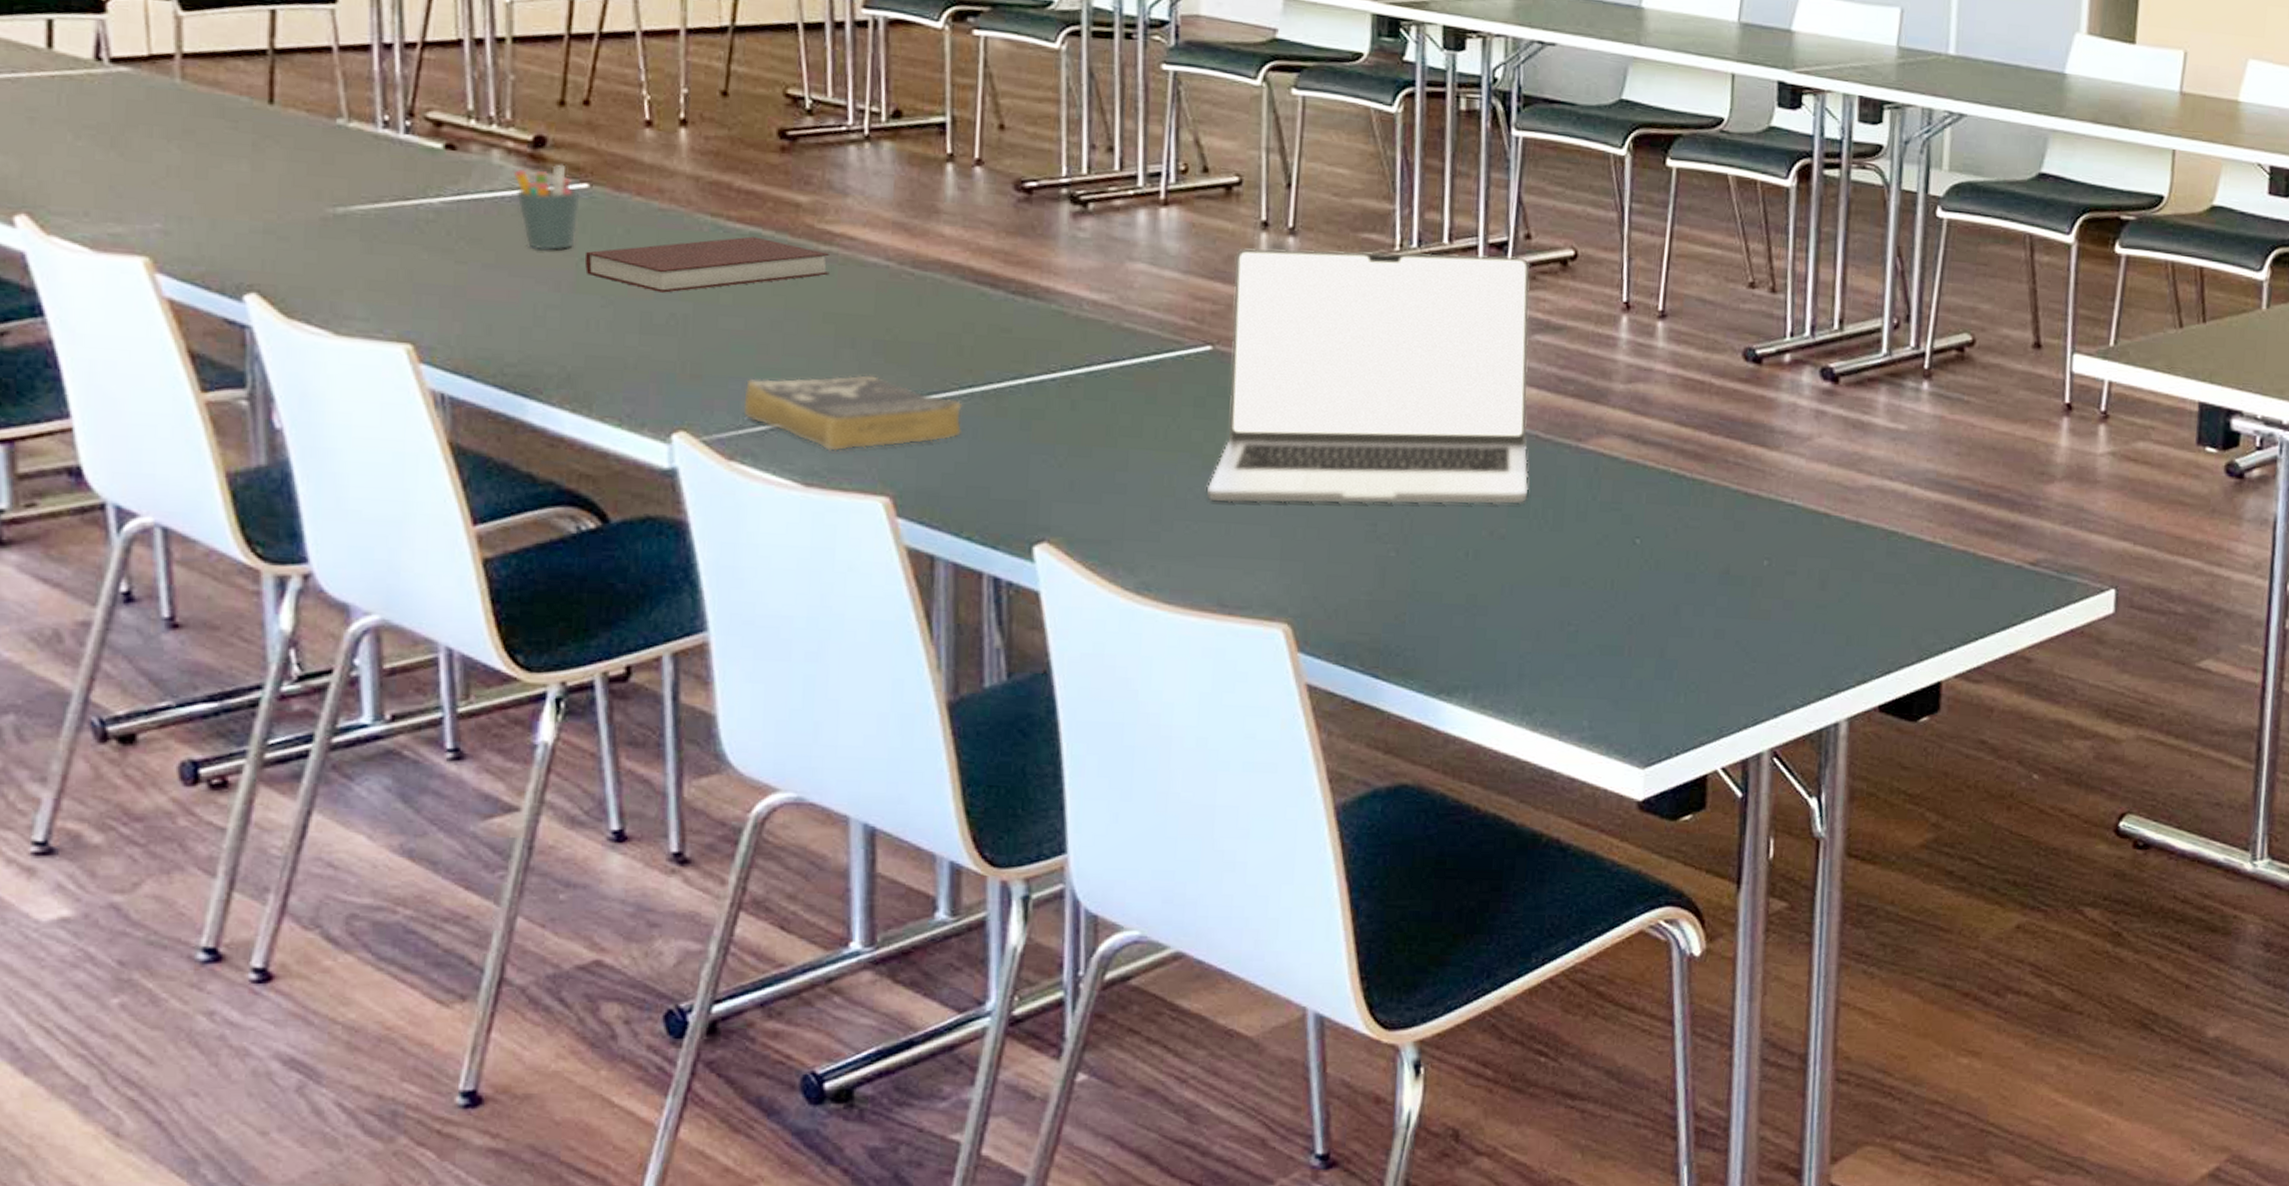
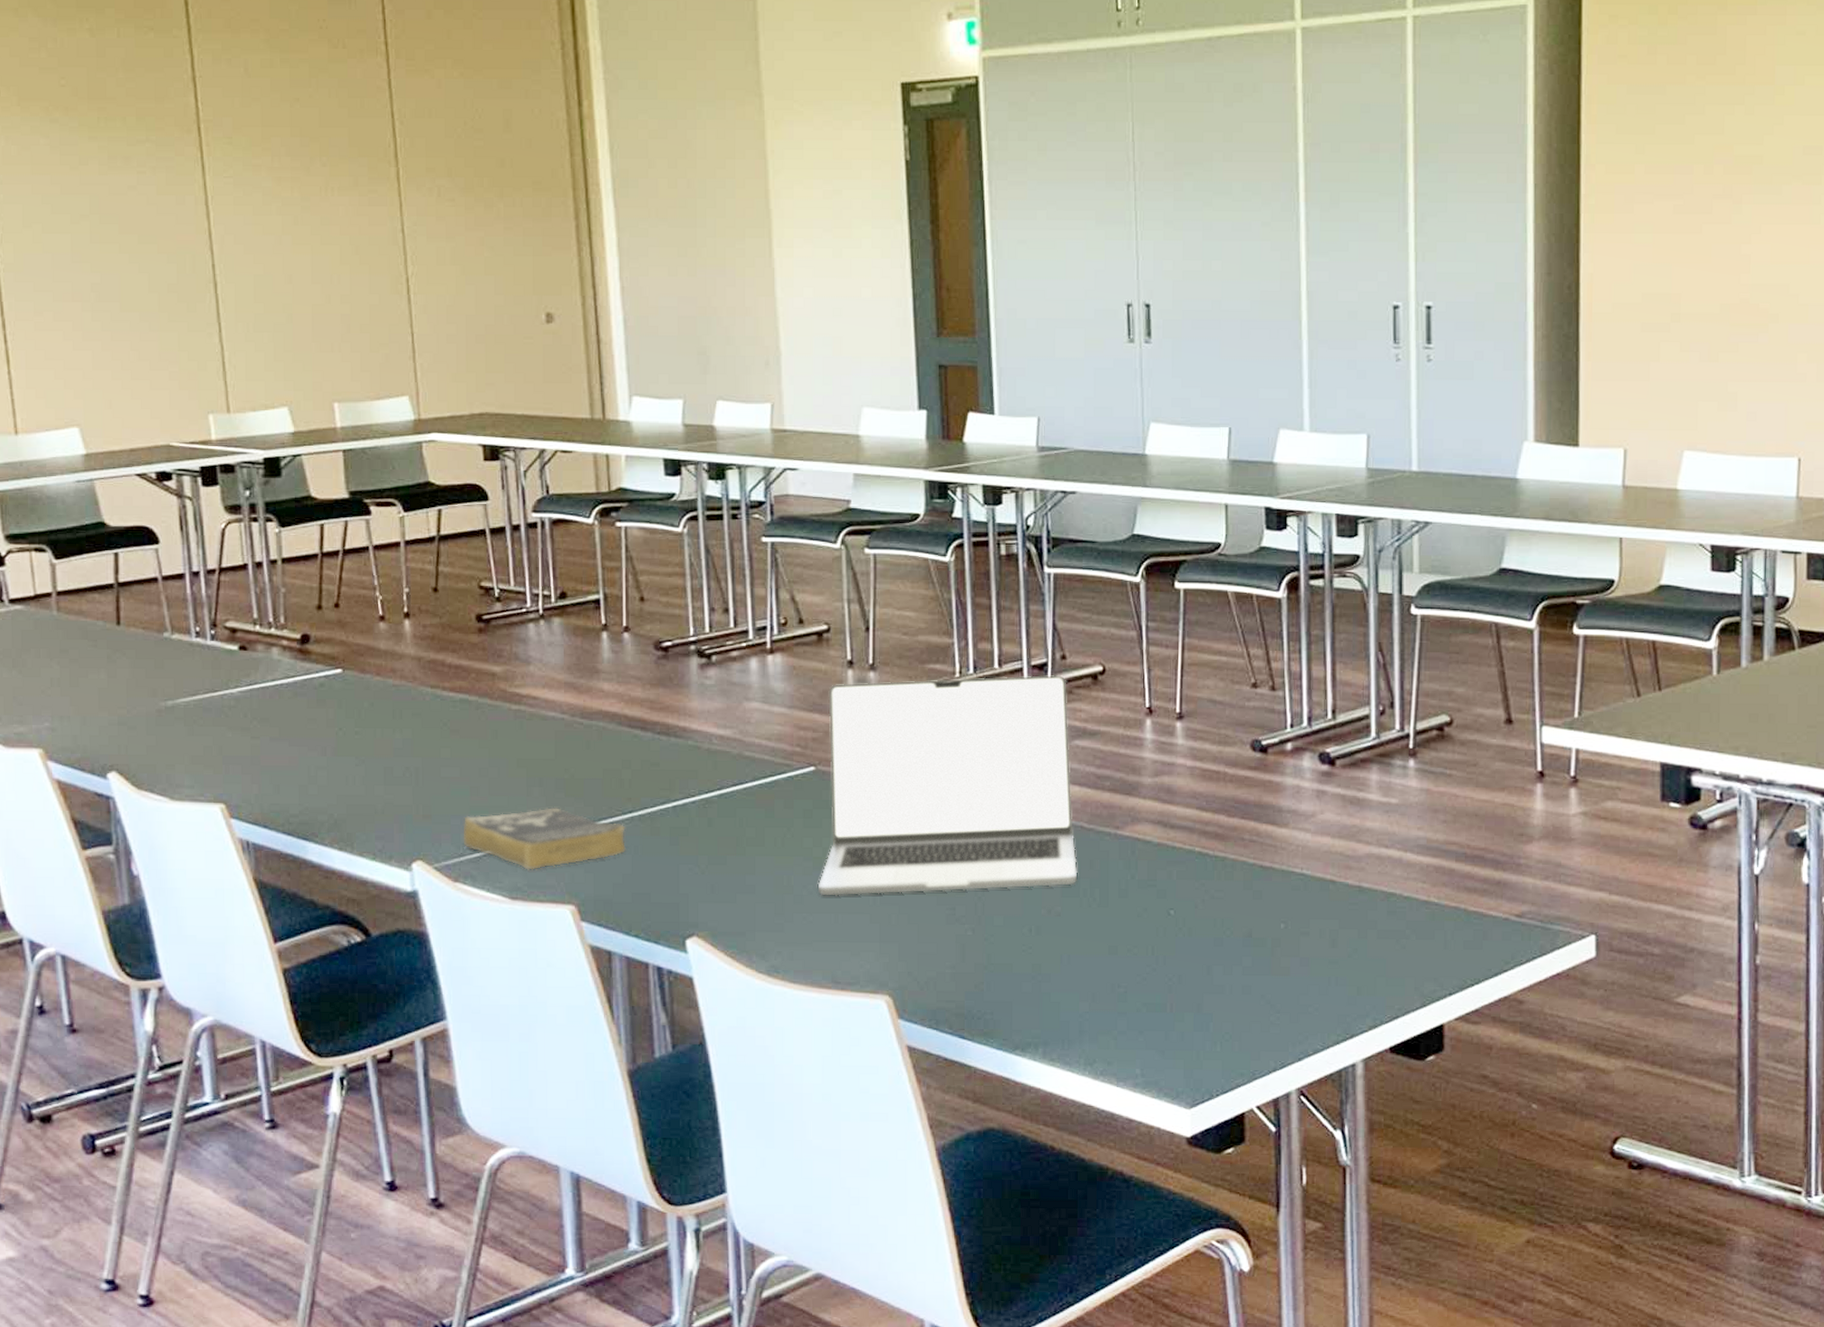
pen holder: present [514,164,581,251] -> none [289,655,337,724]
notebook: present [584,236,830,293] -> none [342,702,520,751]

